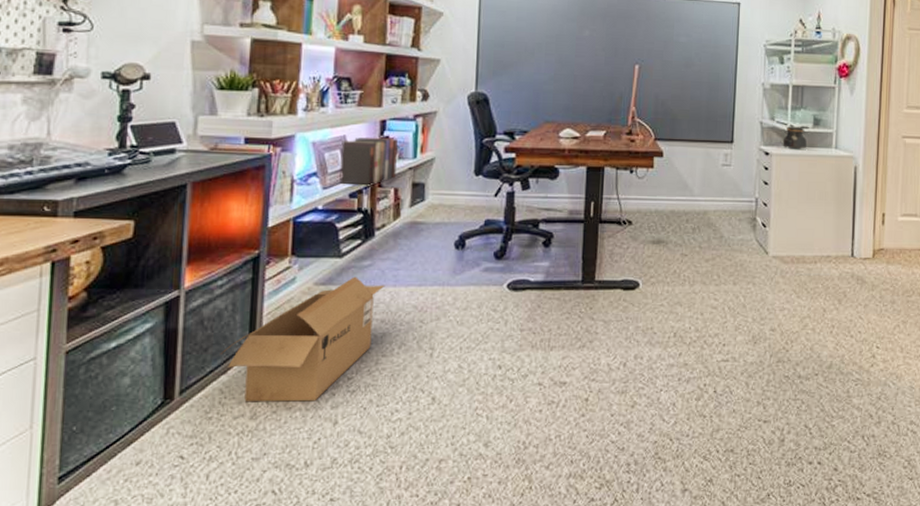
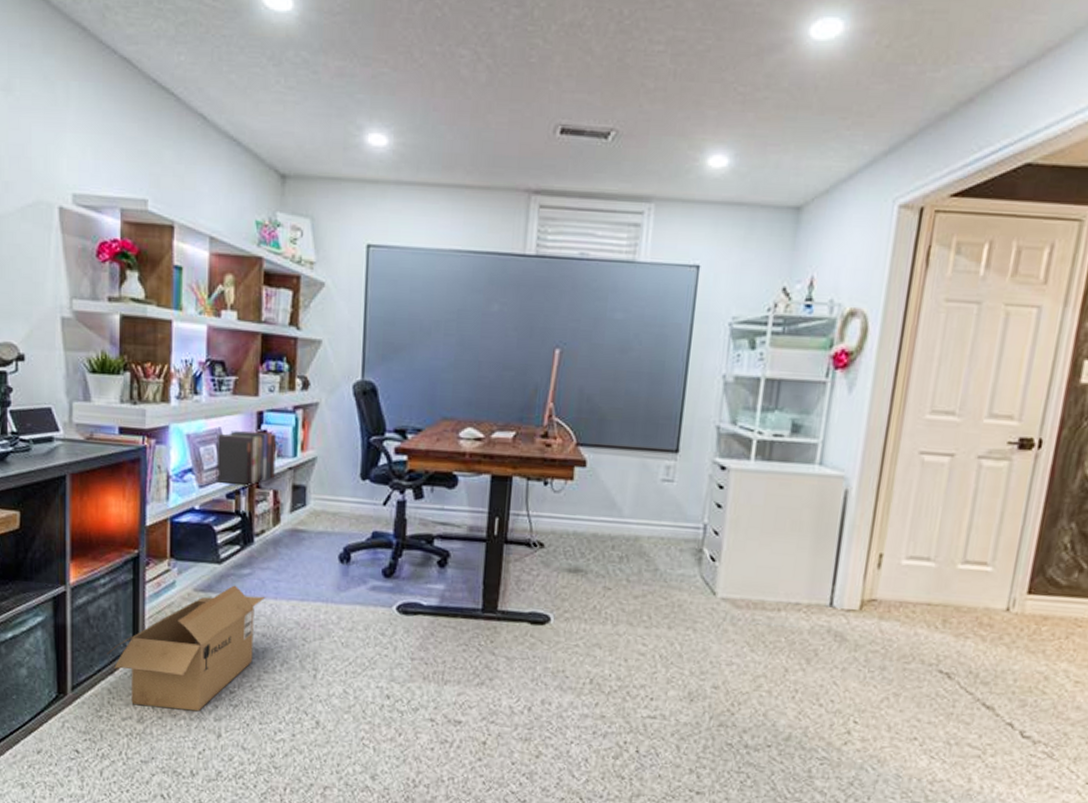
jar: present [782,126,807,149] -> none [745,433,780,464]

